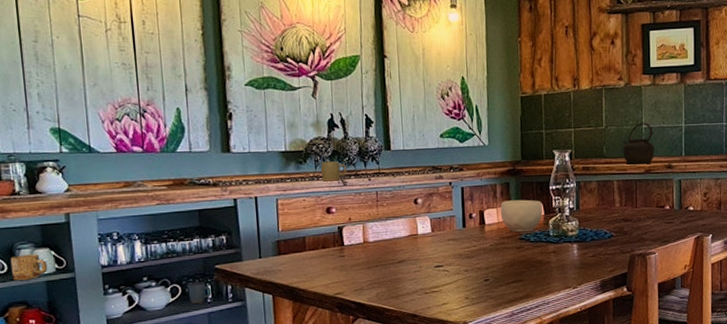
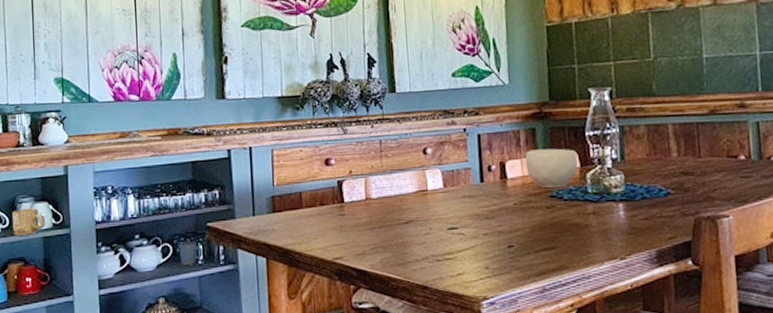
mug: present [320,161,347,182] -> none [318,106,347,130]
kettle: present [622,123,655,166] -> none [677,51,721,105]

